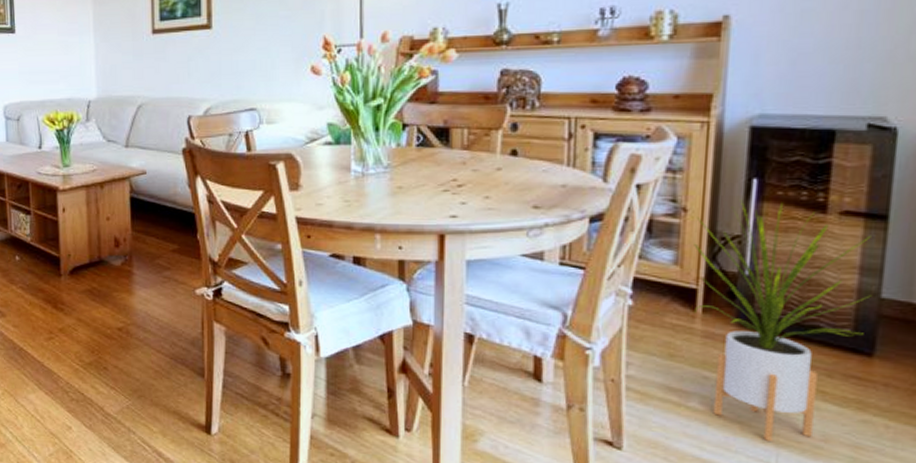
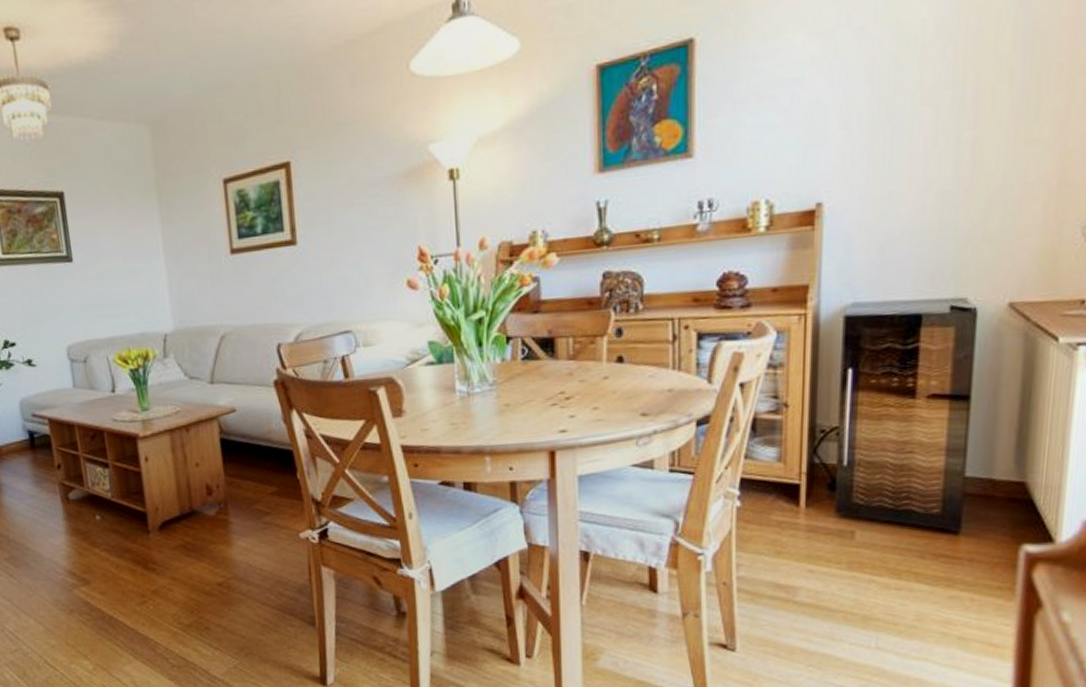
house plant: present [694,200,871,441] -> none [796,390,957,626]

